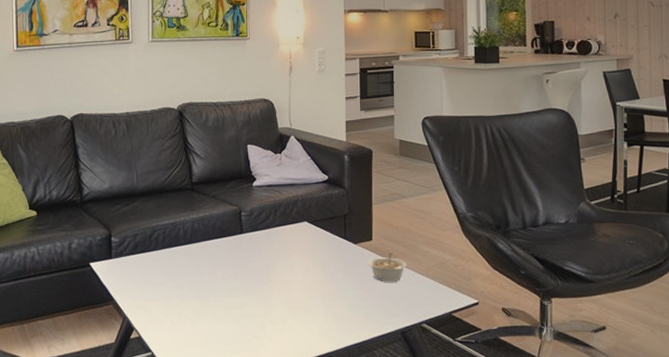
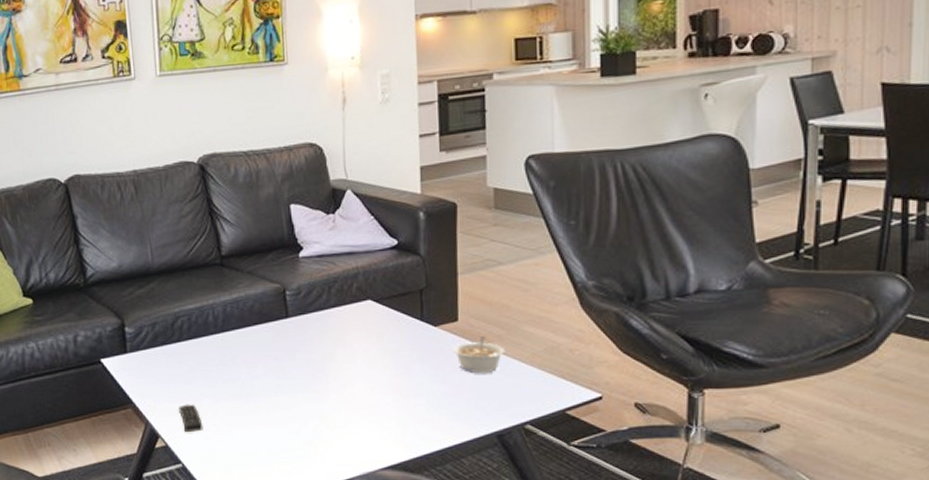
remote control: none [152,302,171,325] -> present [179,404,203,432]

